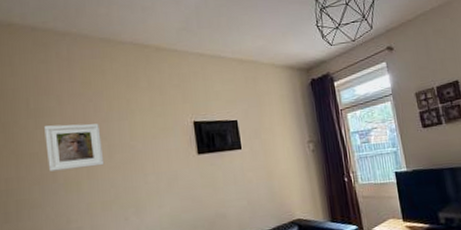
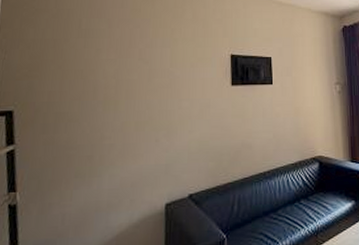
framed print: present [44,123,105,172] -> none [90,46,144,89]

